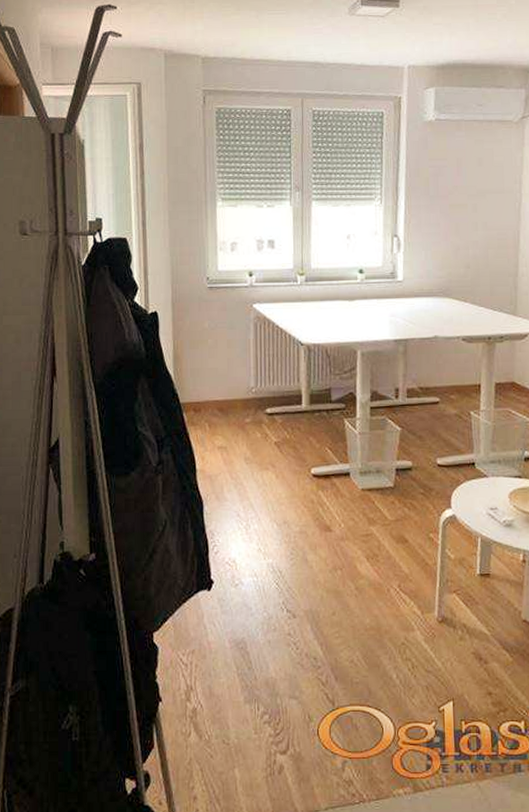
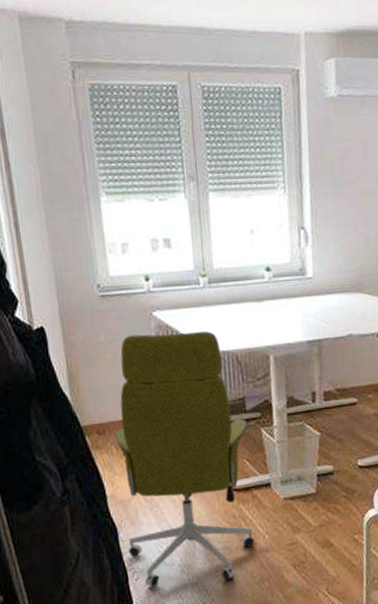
office chair: none [209,324,331,565] -> present [115,330,255,588]

